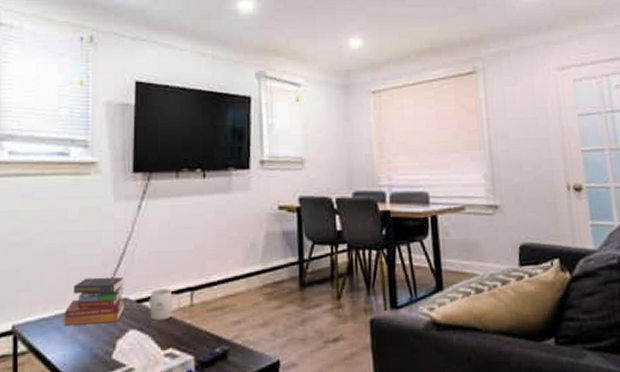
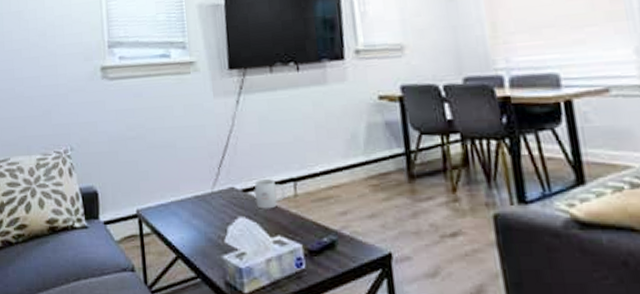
books: present [63,277,125,325] -> none [179,168,232,211]

